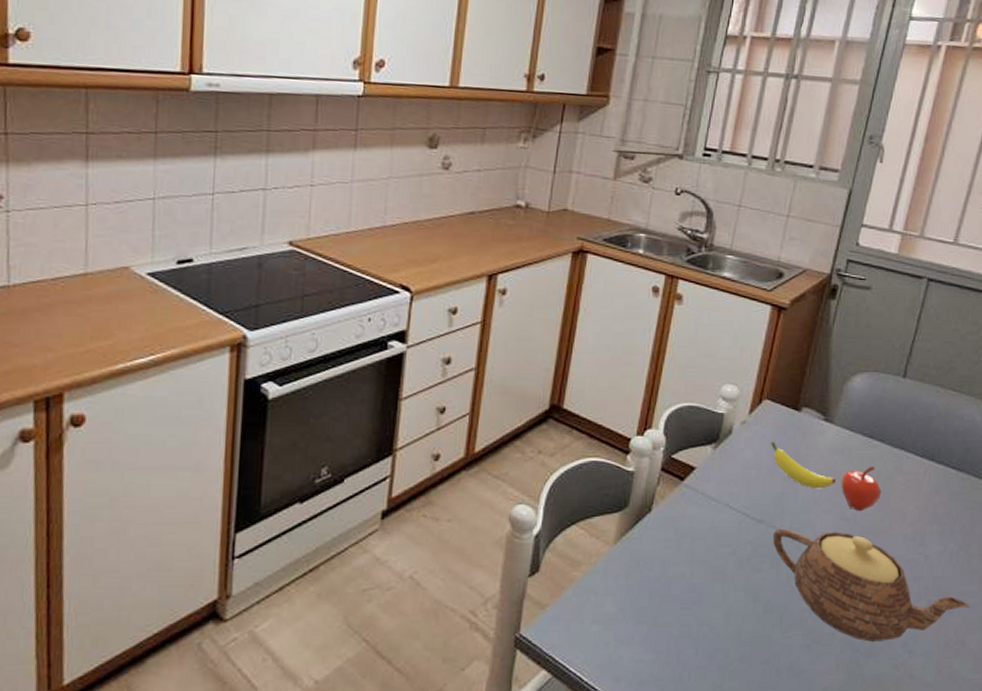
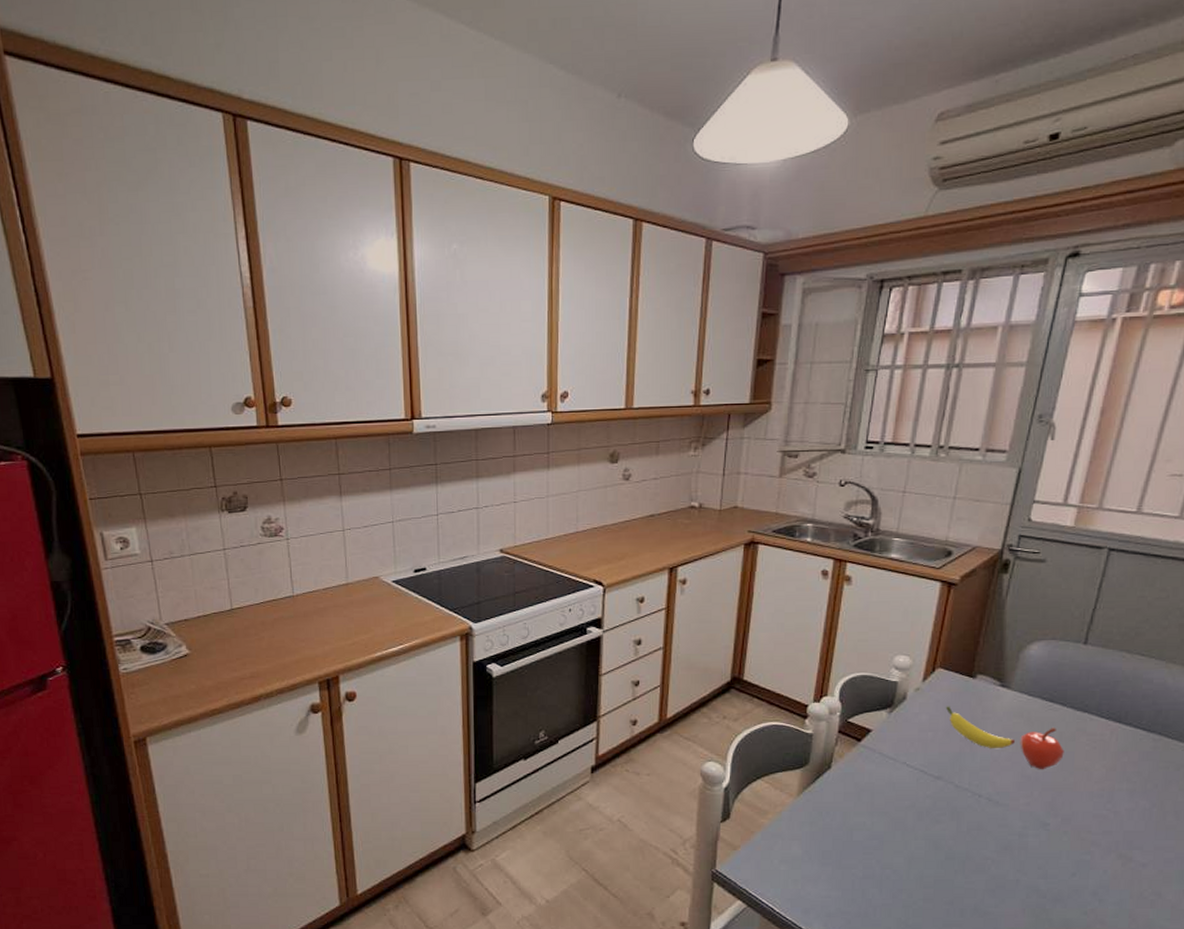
teapot: present [772,528,969,642] -> none [951,784,1165,889]

